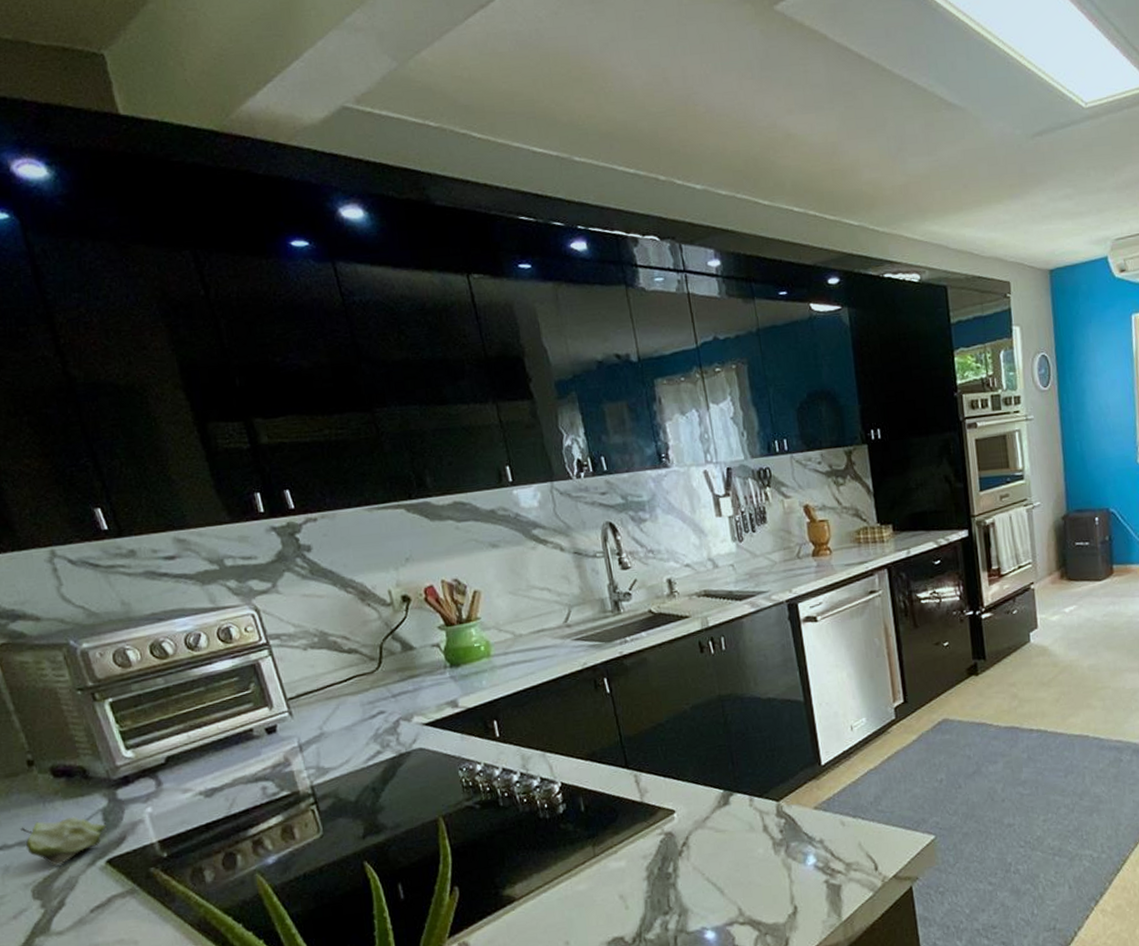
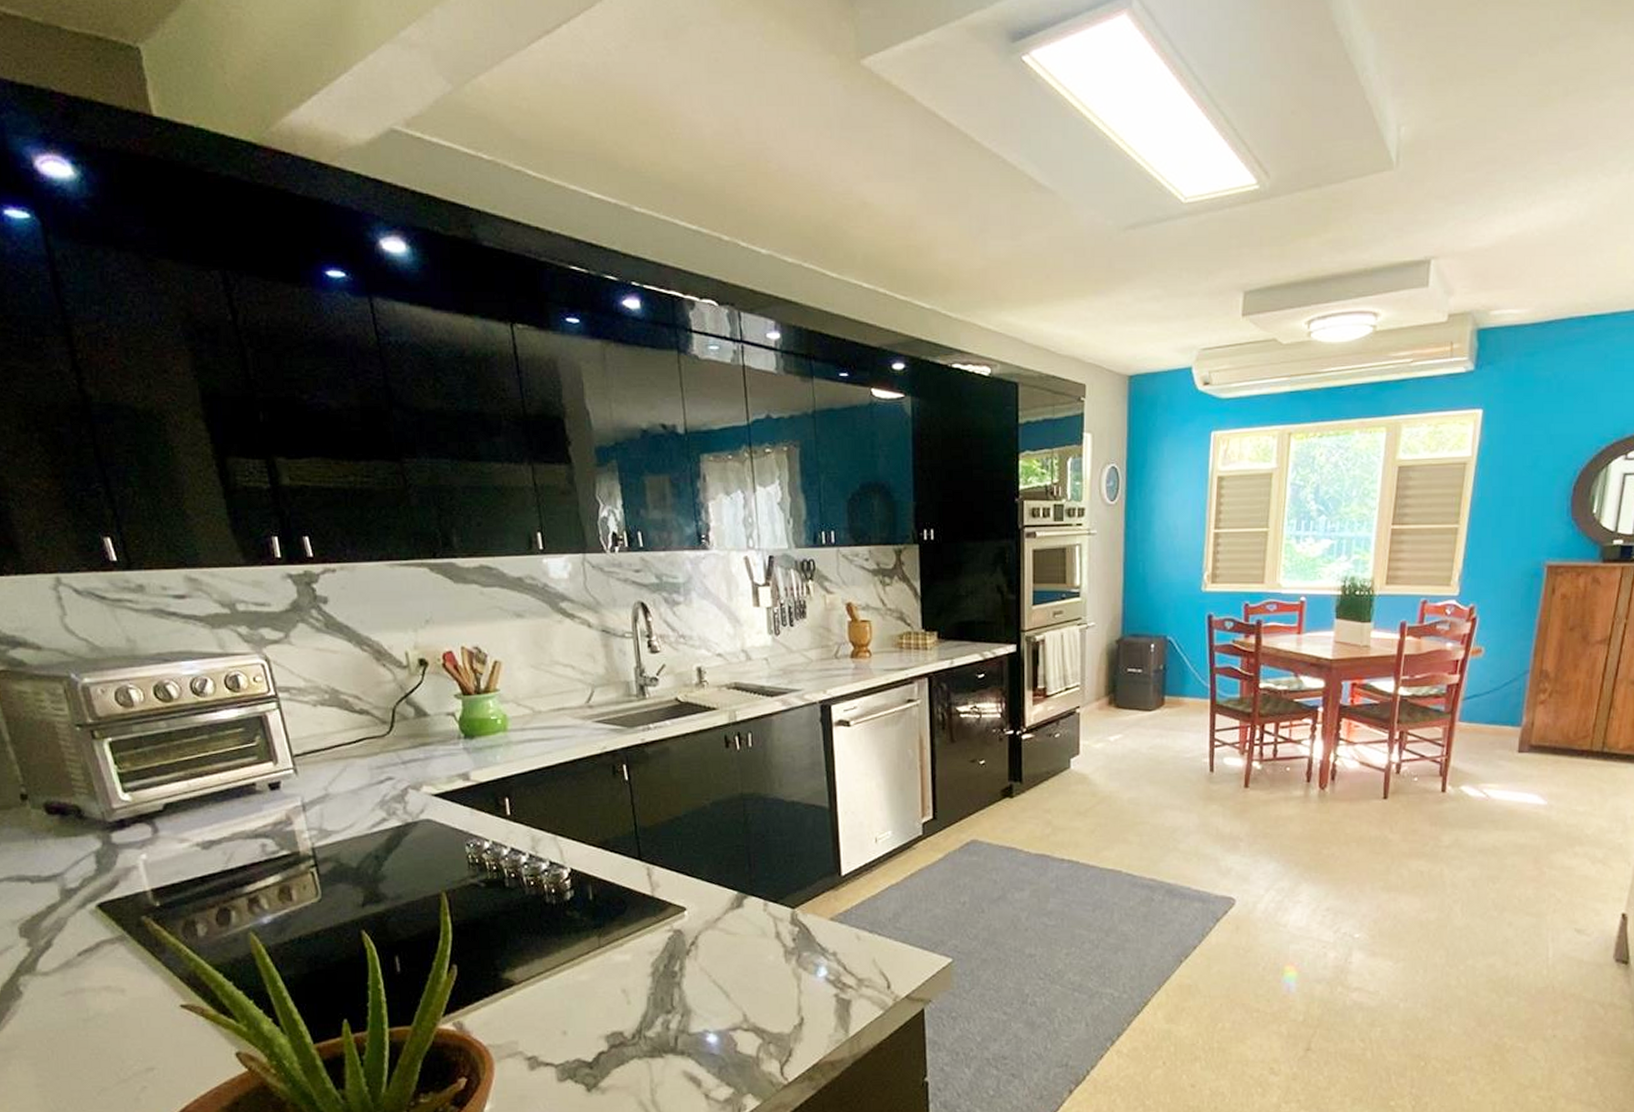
fruit: present [21,816,106,866] -> none [11,856,99,905]

